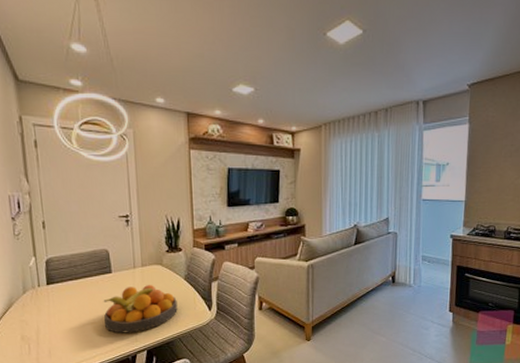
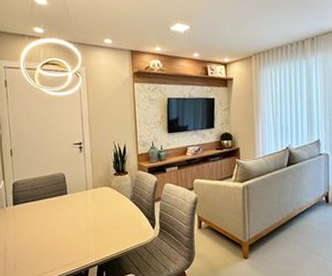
fruit bowl: present [103,285,178,333] -> none [60,205,125,249]

